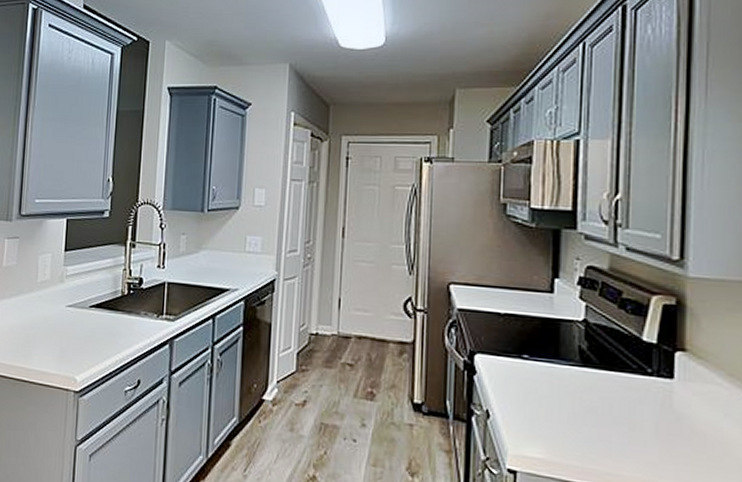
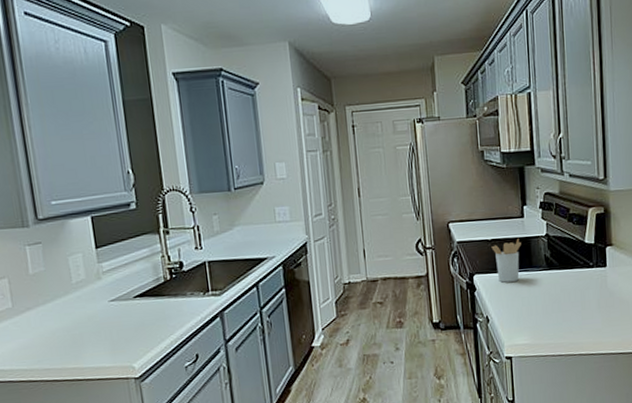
utensil holder: none [503,319,546,373] -> present [491,239,521,283]

